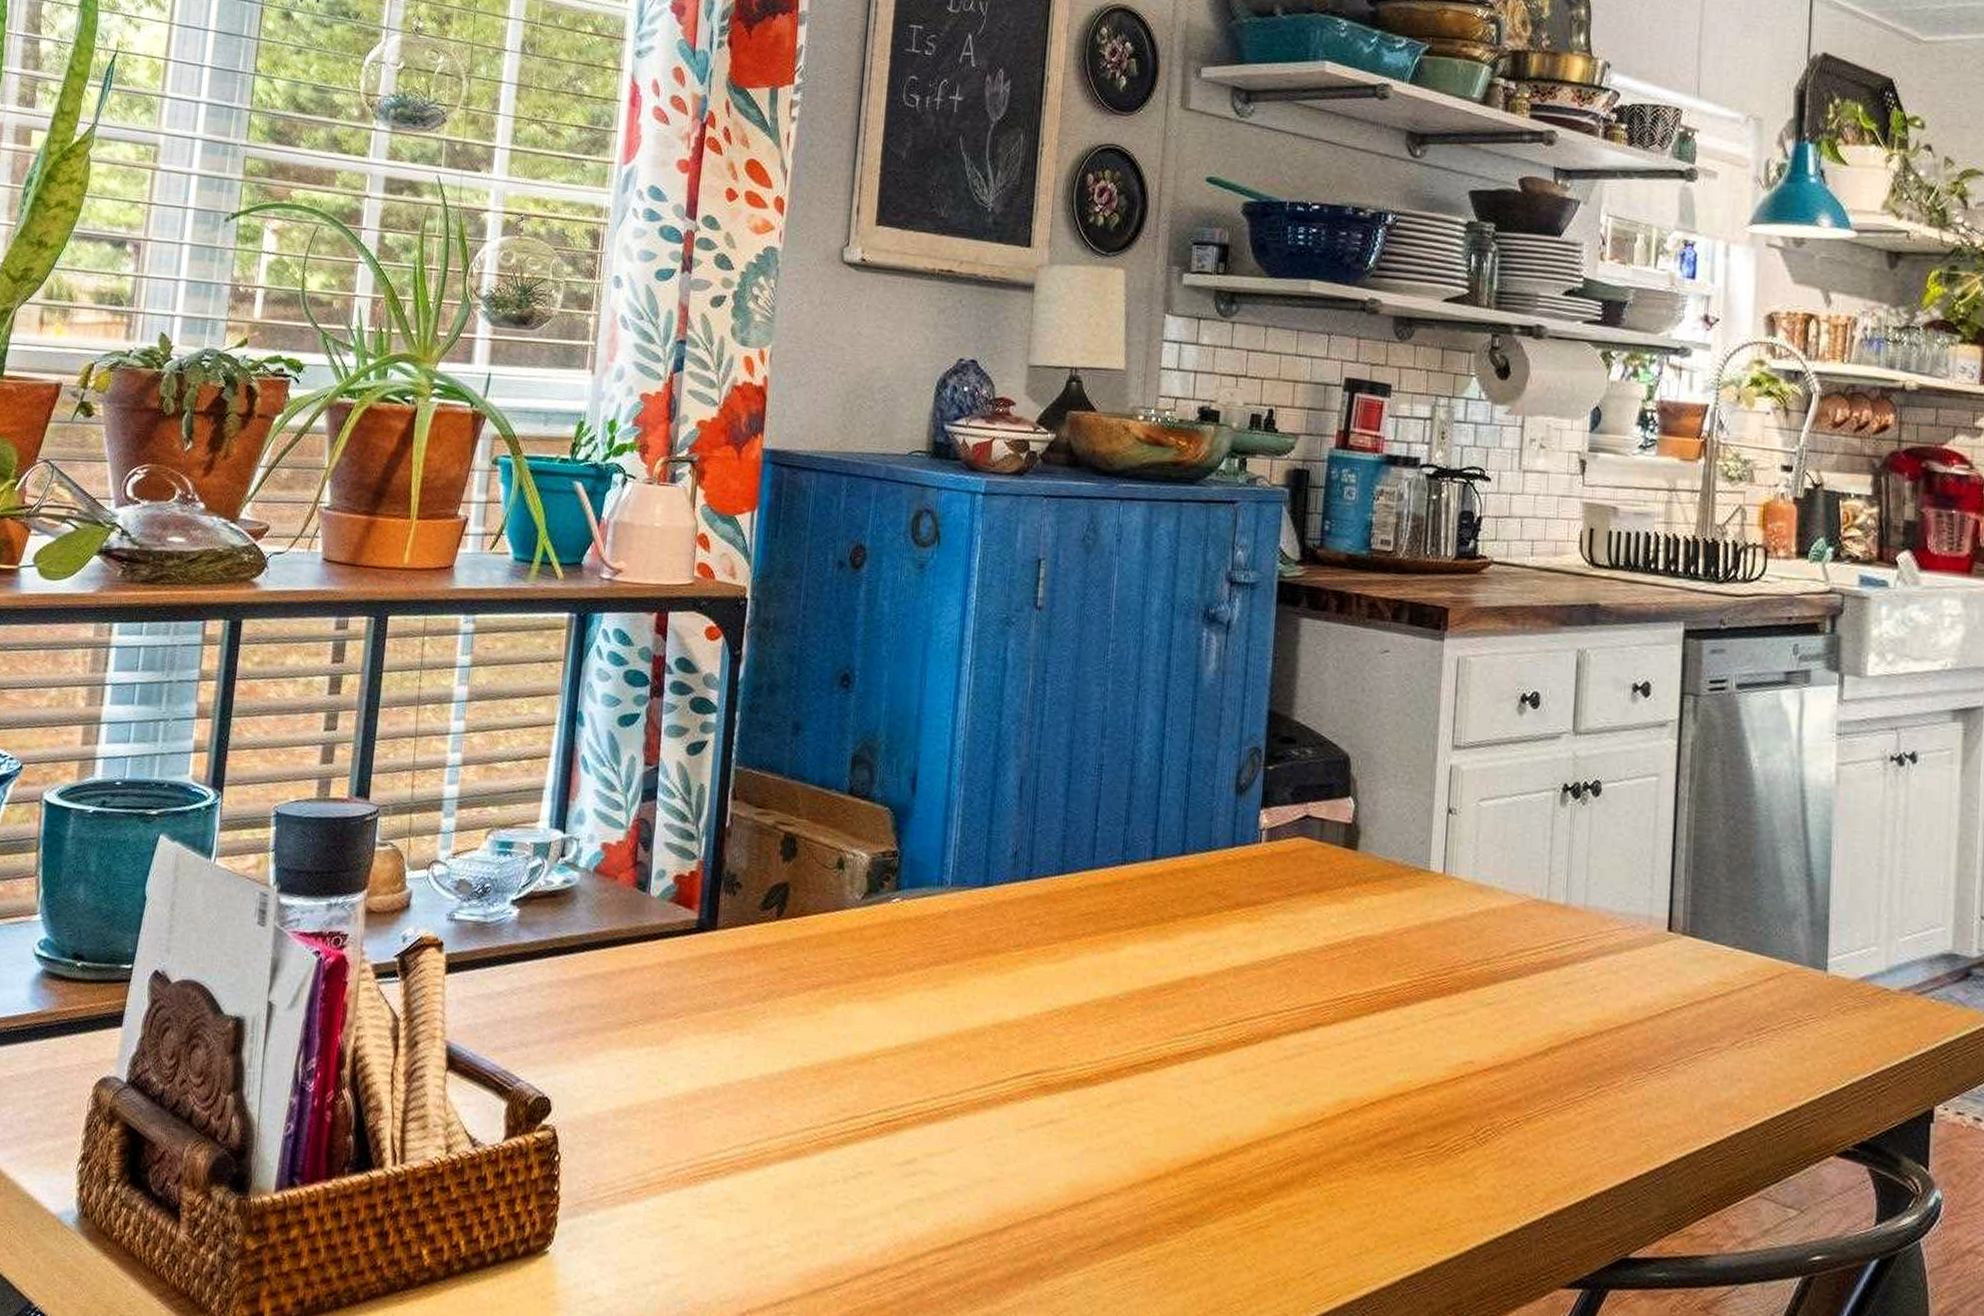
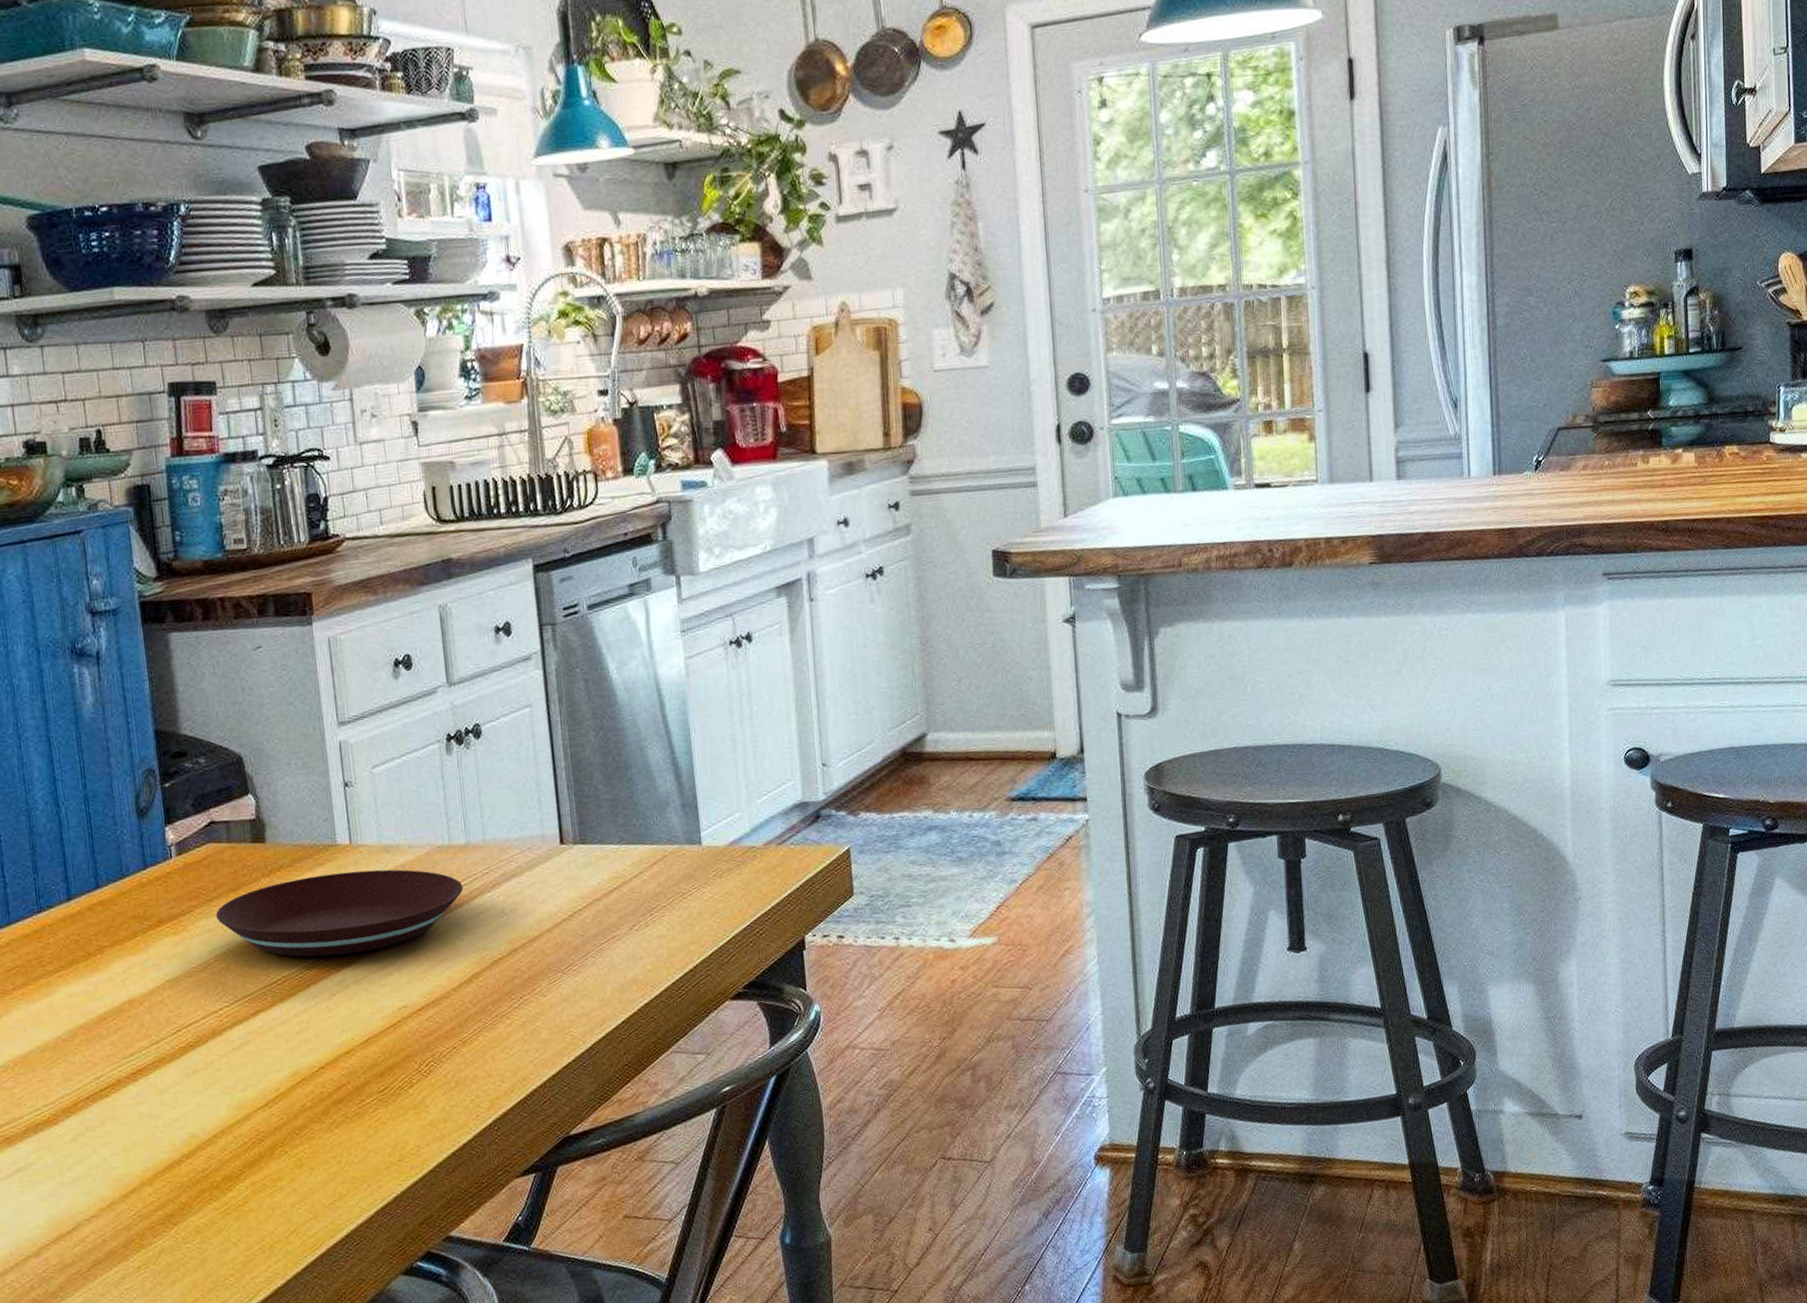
plate: none [1294,895,1555,993] -> present [216,869,464,957]

